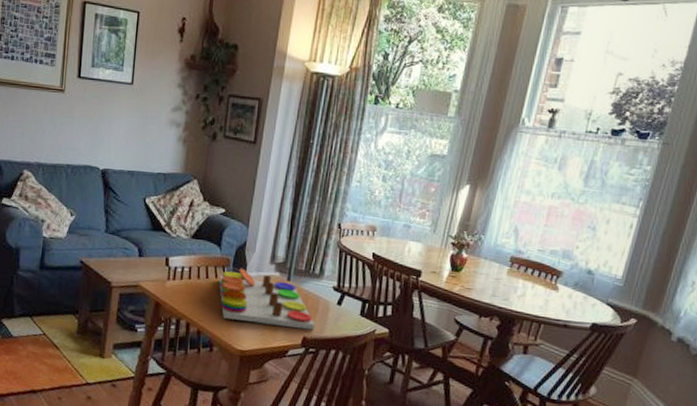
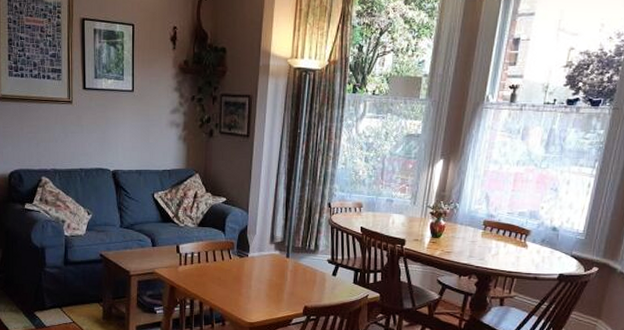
board game: present [219,268,316,331] -> none [226,249,315,300]

